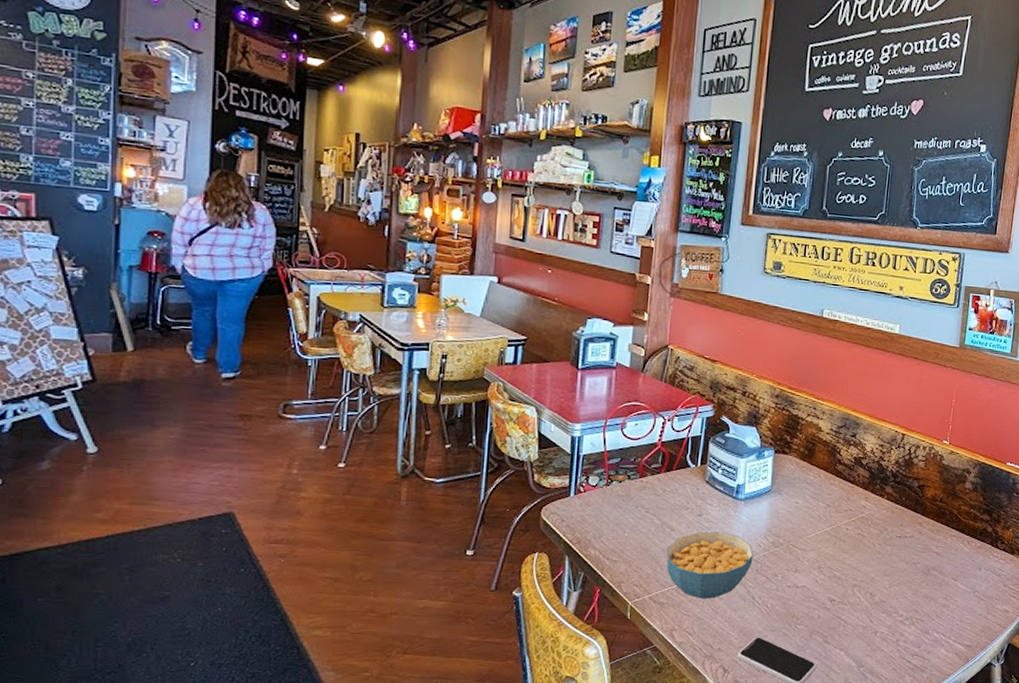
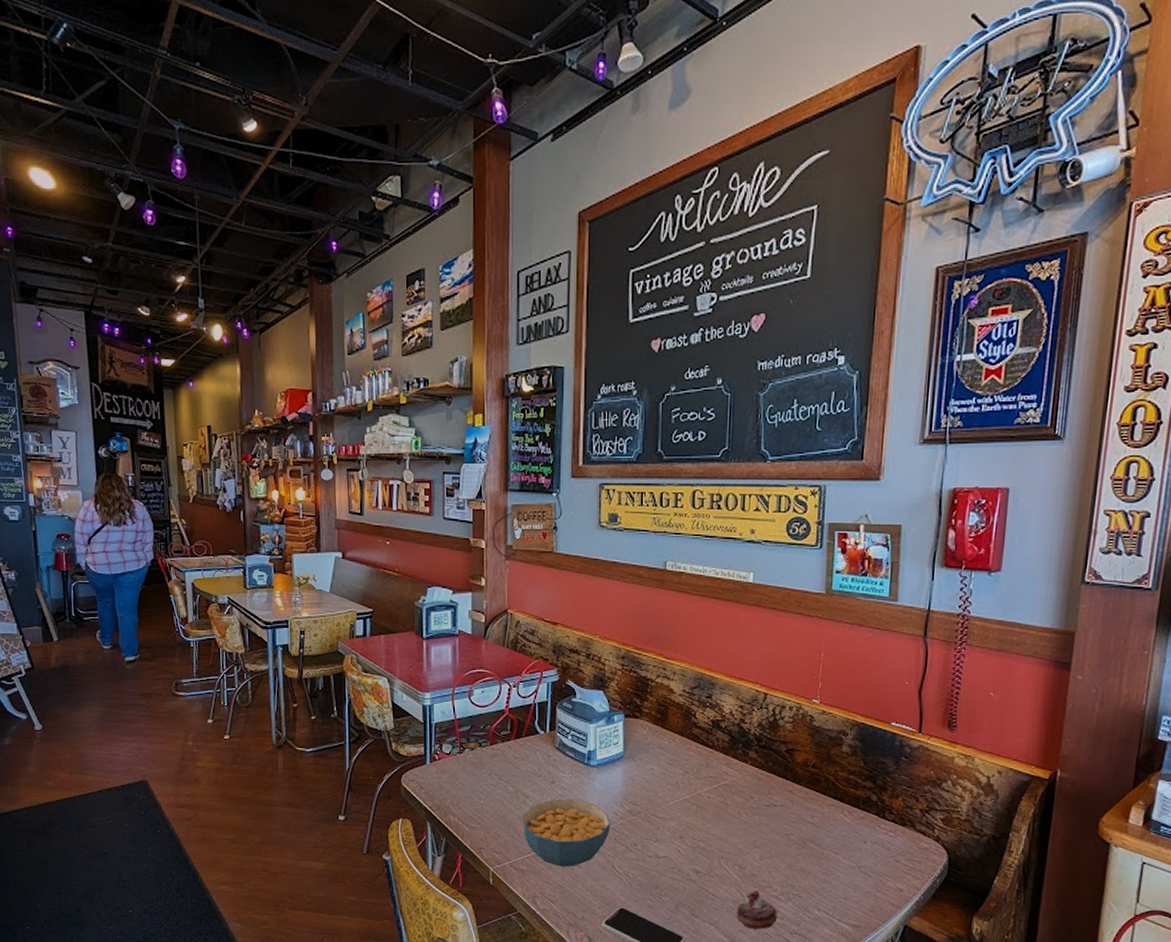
pastry: none [865,615,902,653] -> present [736,890,777,929]

